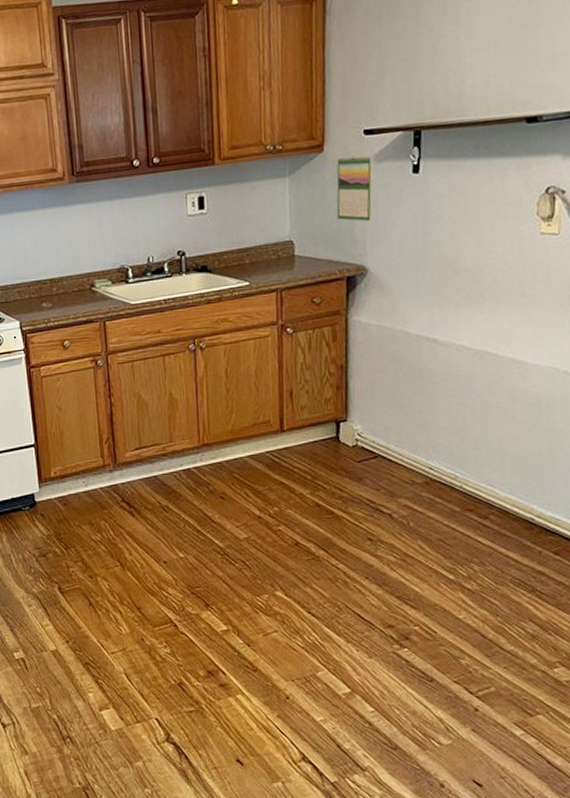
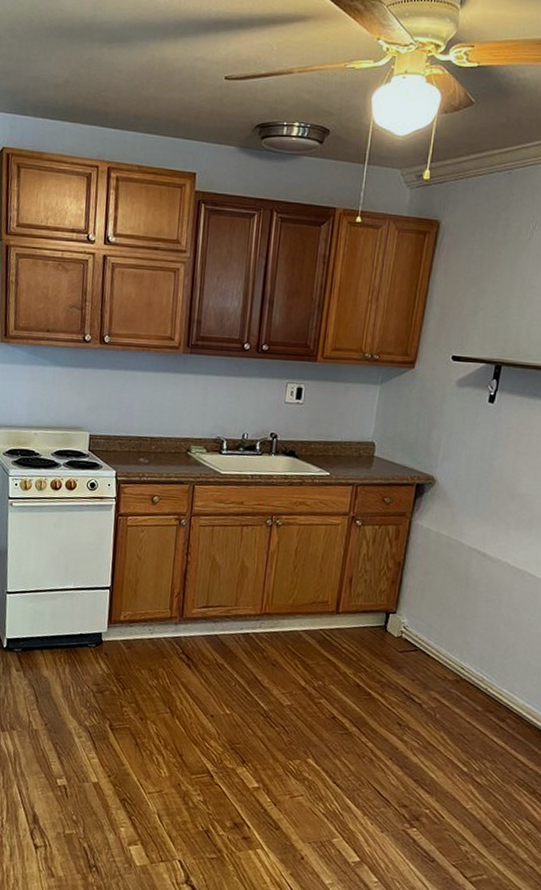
calendar: present [336,155,373,222] -> none [416,376,456,439]

